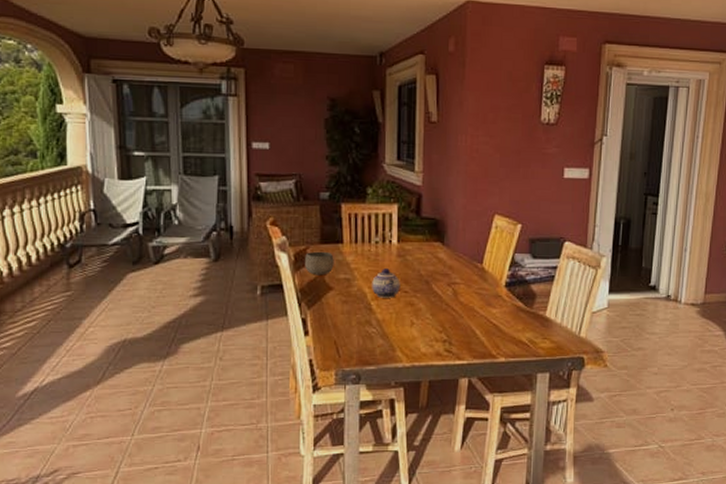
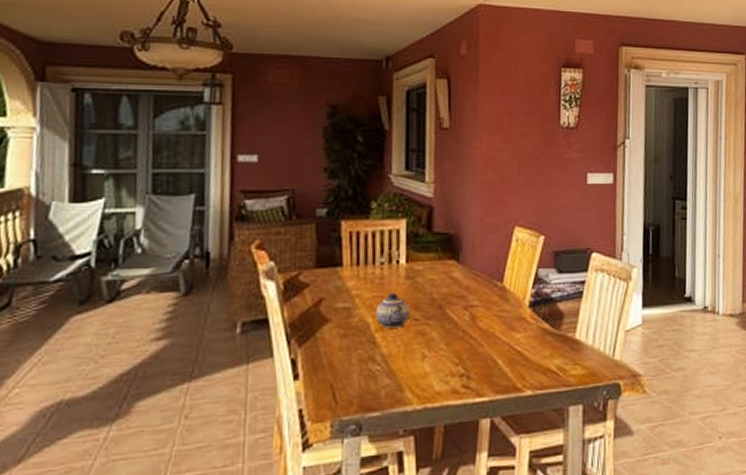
bowl: present [305,251,334,276] -> none [296,276,332,306]

